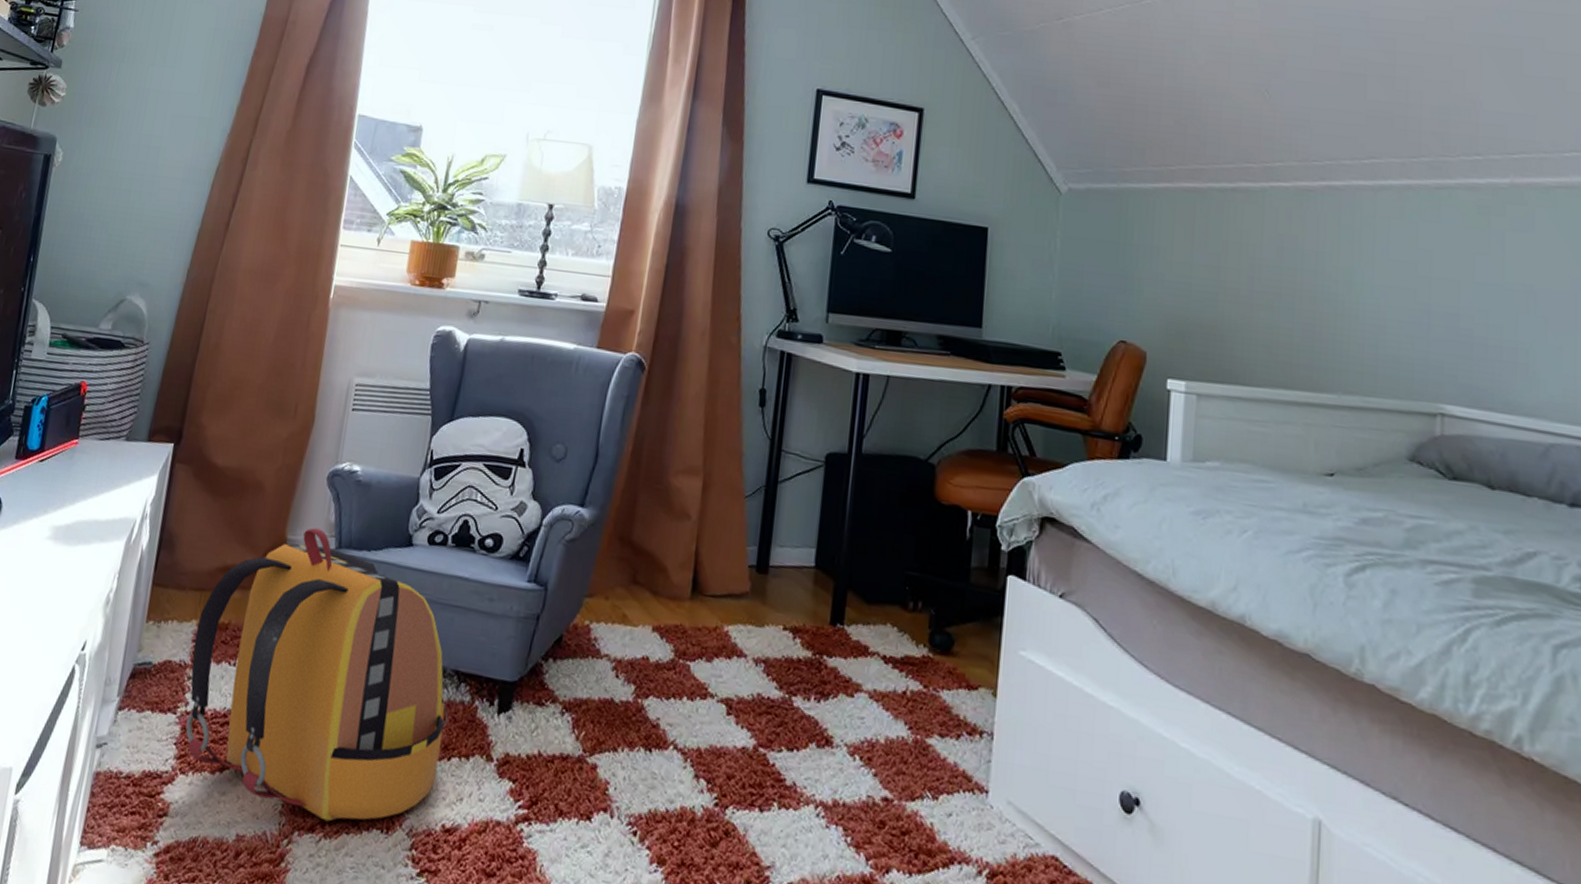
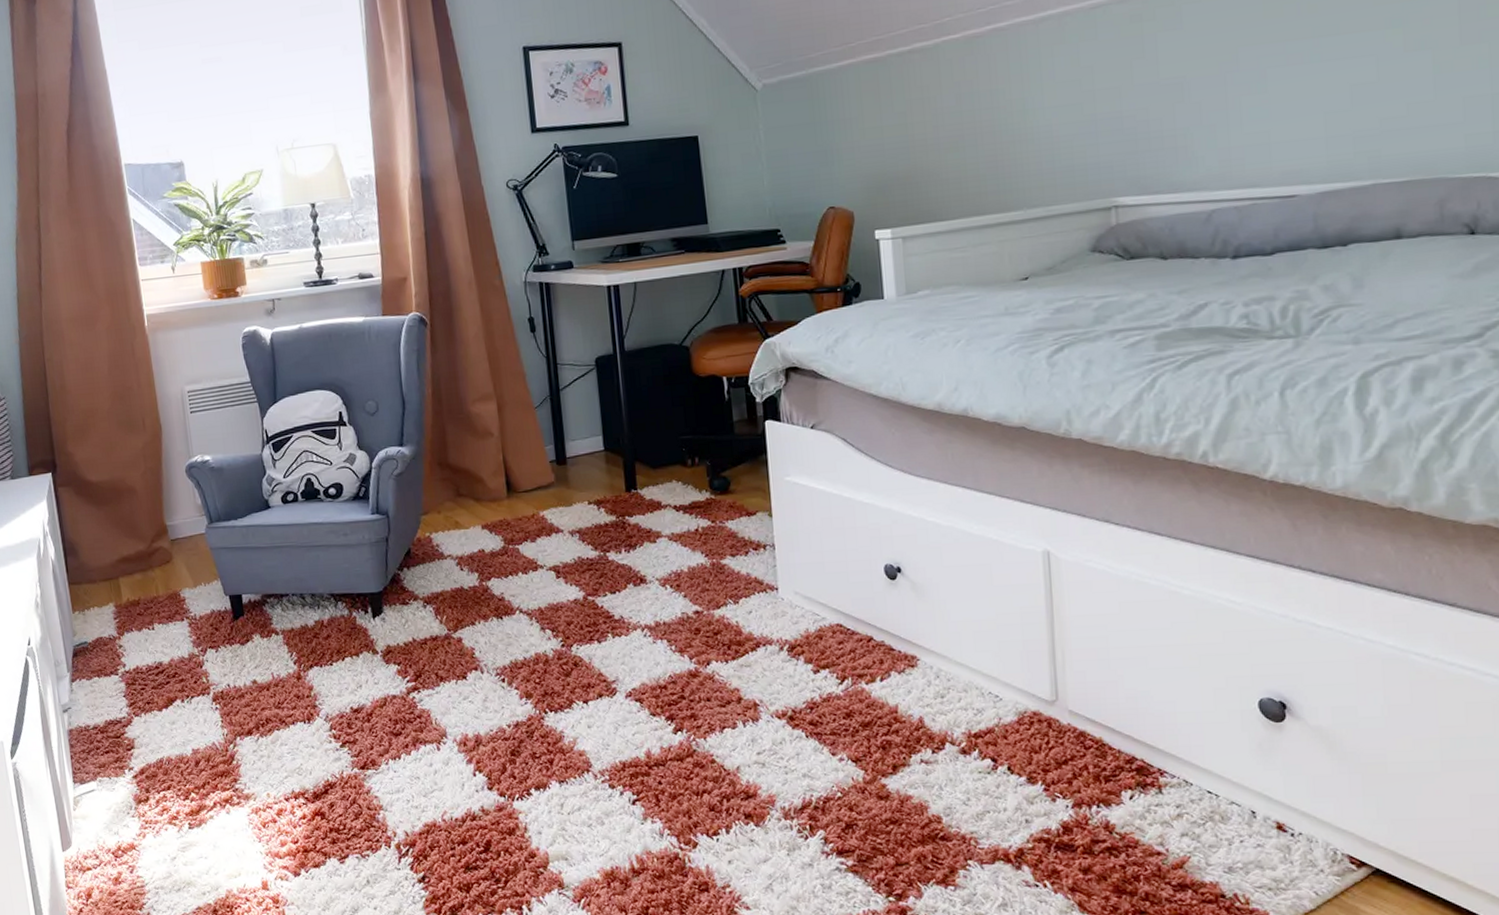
backpack: present [185,528,449,822] -> none [114,512,337,725]

